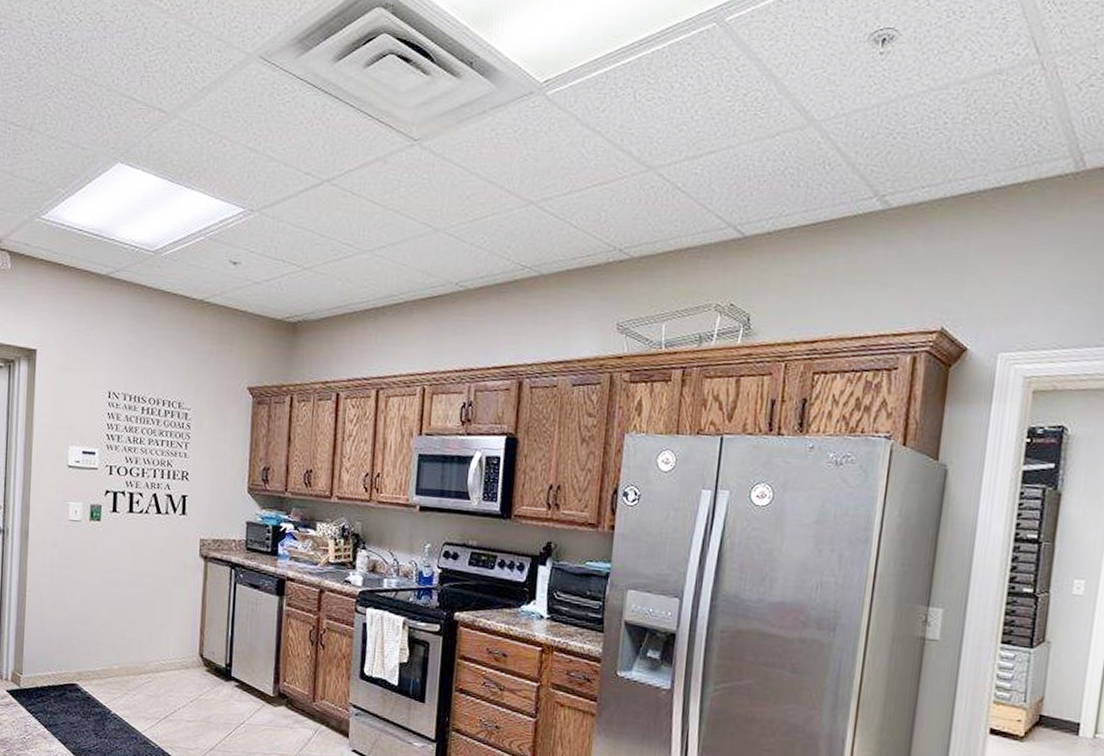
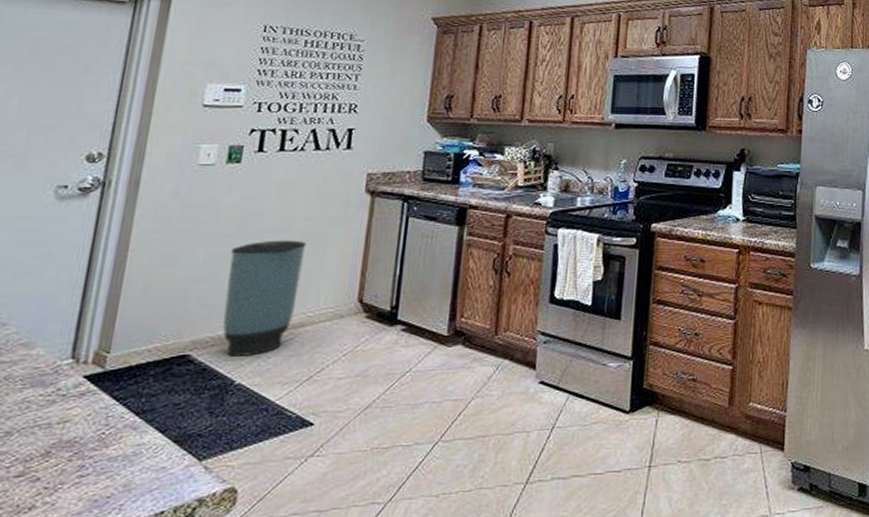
trash can: none [98,593,156,692] -> present [222,240,307,357]

